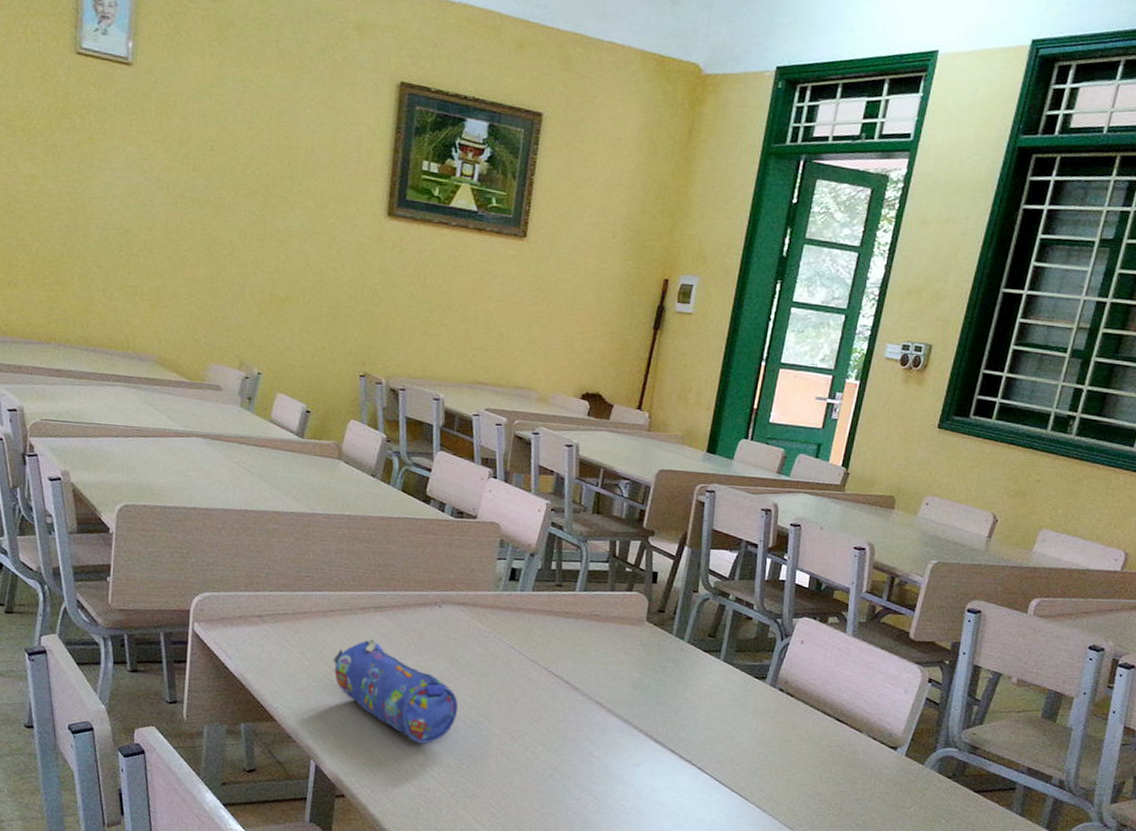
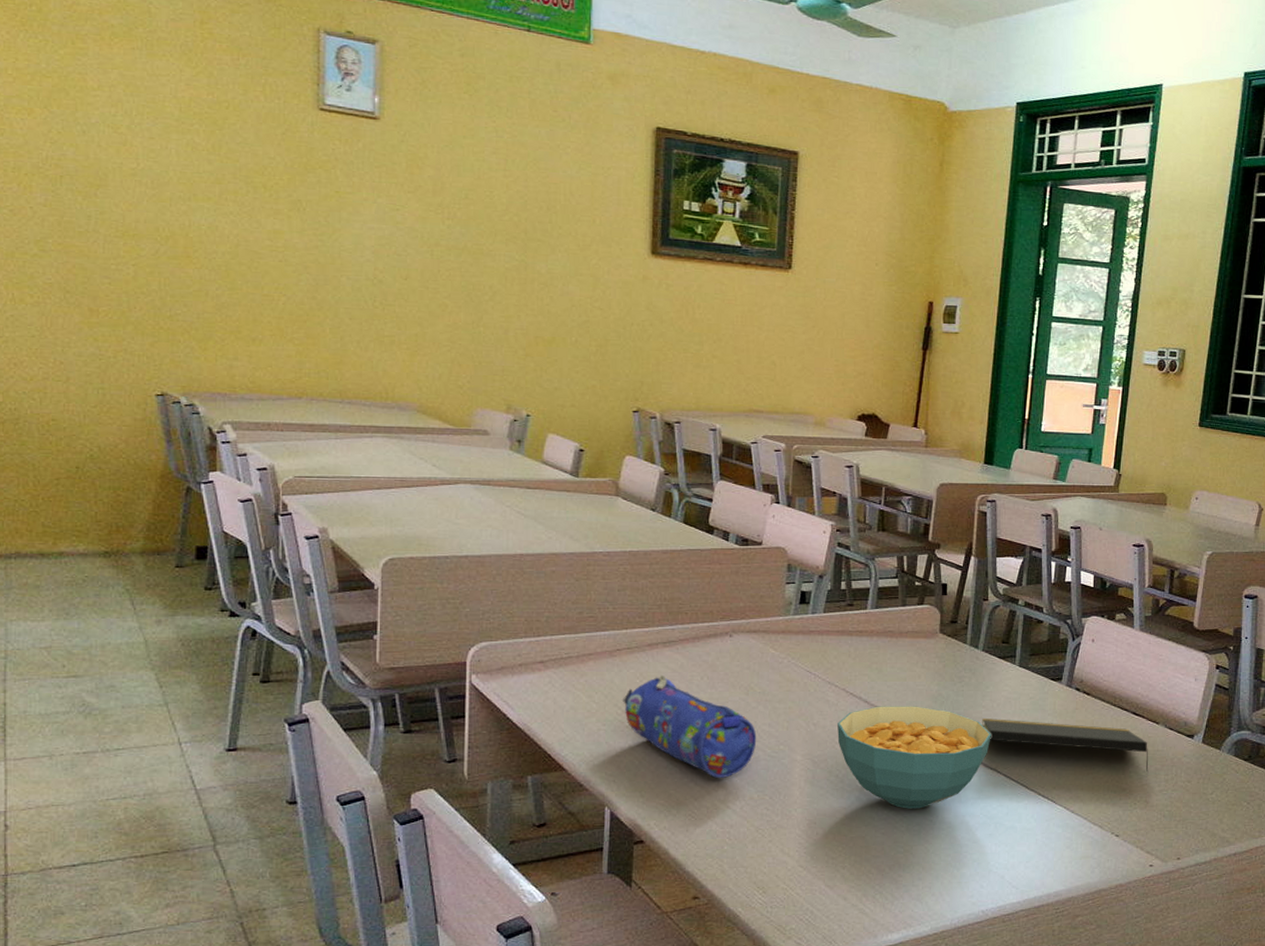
cereal bowl: none [536,688,689,792] -> present [837,706,991,809]
notepad: none [681,709,849,780] -> present [982,717,1149,772]

